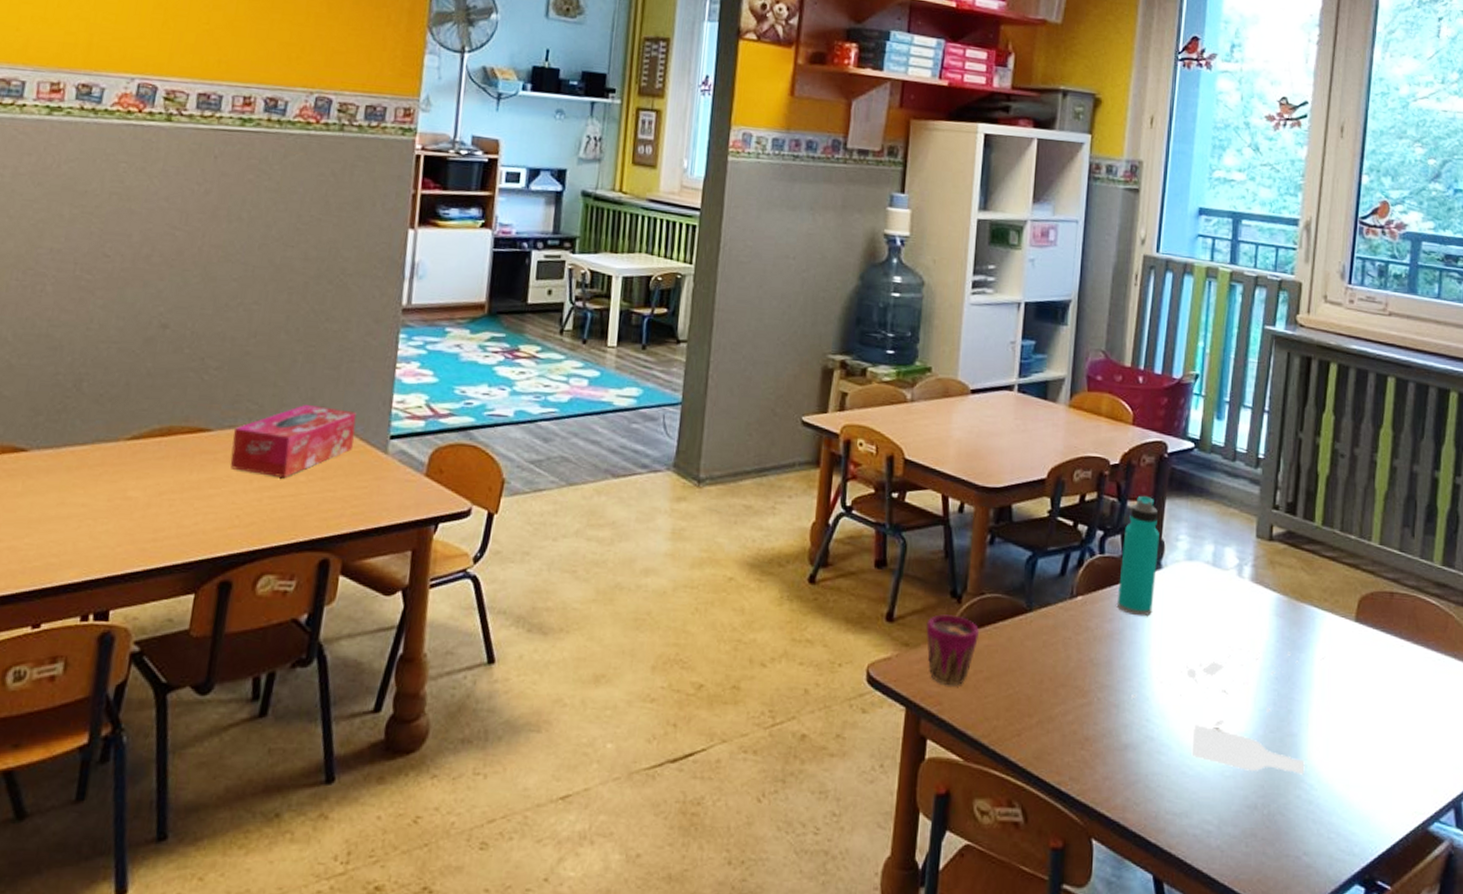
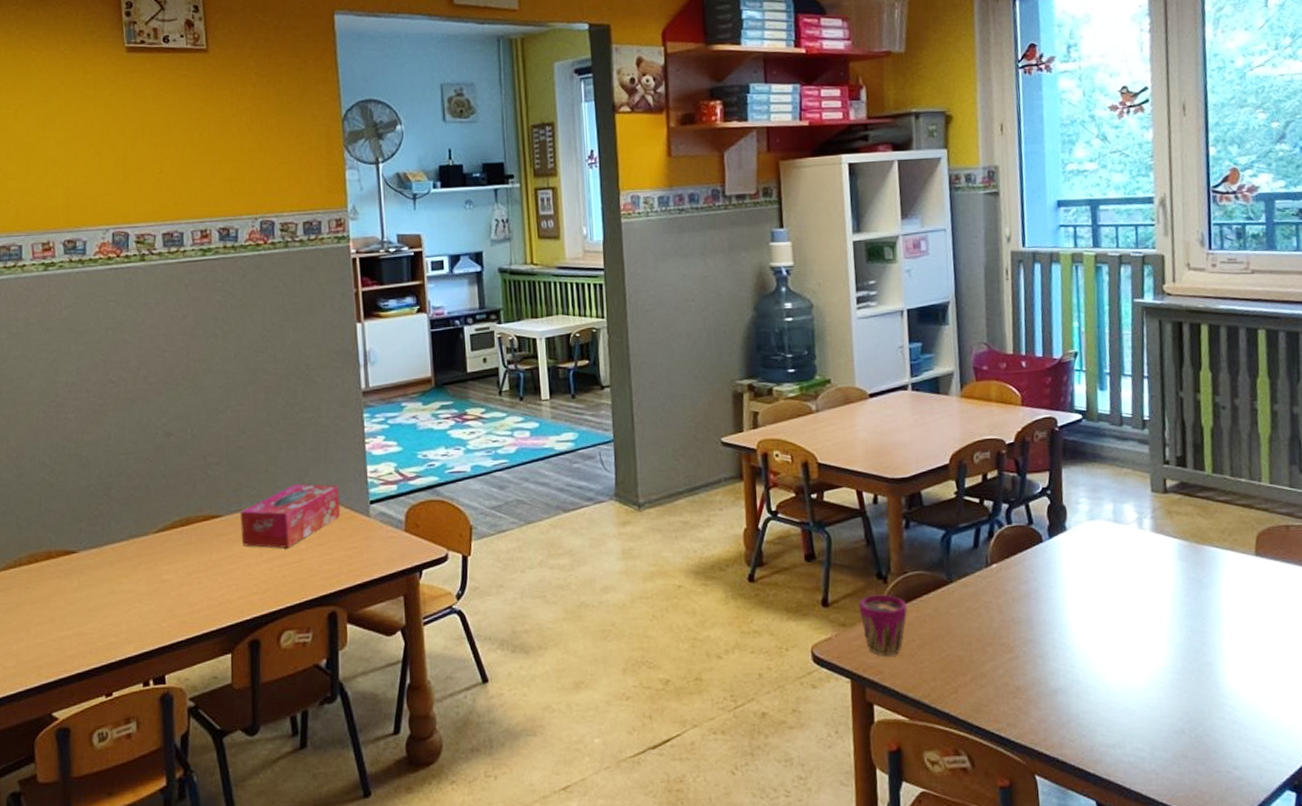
water bottle: present [1118,495,1159,617] -> none [1027,467,1063,575]
paper sheet: present [1130,646,1325,775] -> none [1052,590,1232,701]

